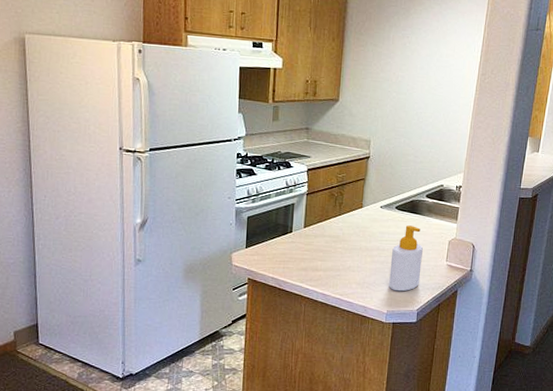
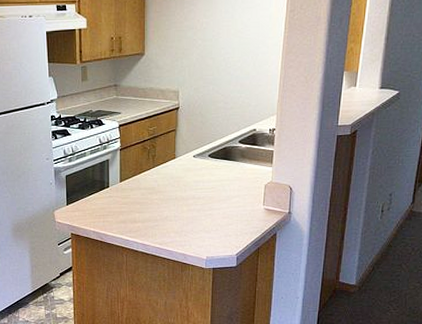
soap bottle: present [389,225,423,292] -> none [207,172,239,238]

